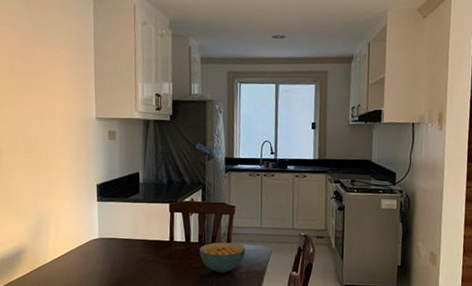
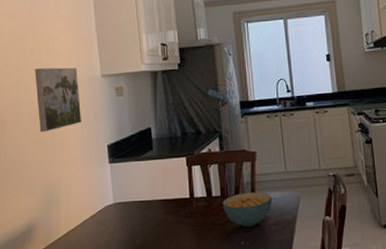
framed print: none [32,104,75,166] -> present [35,67,82,133]

